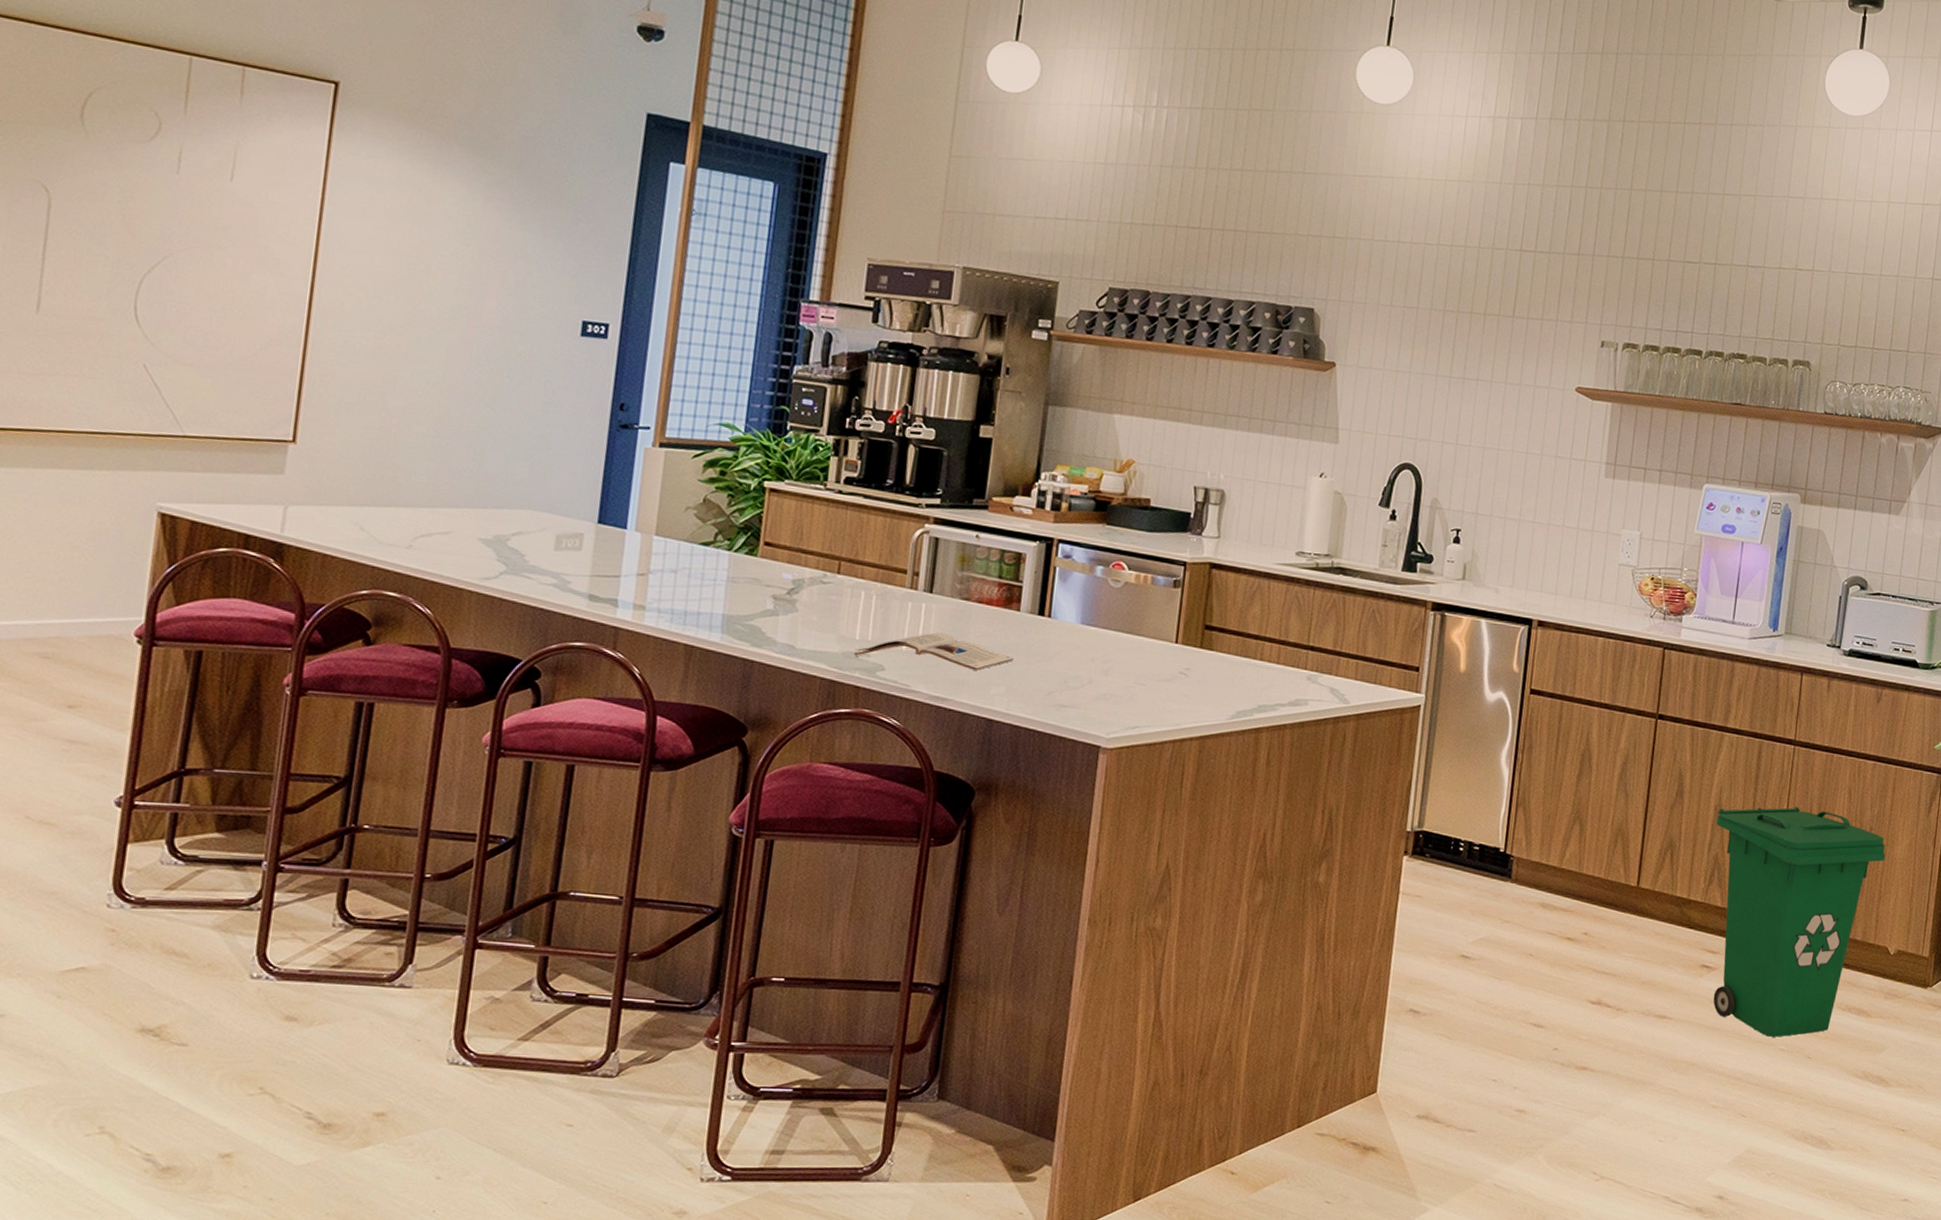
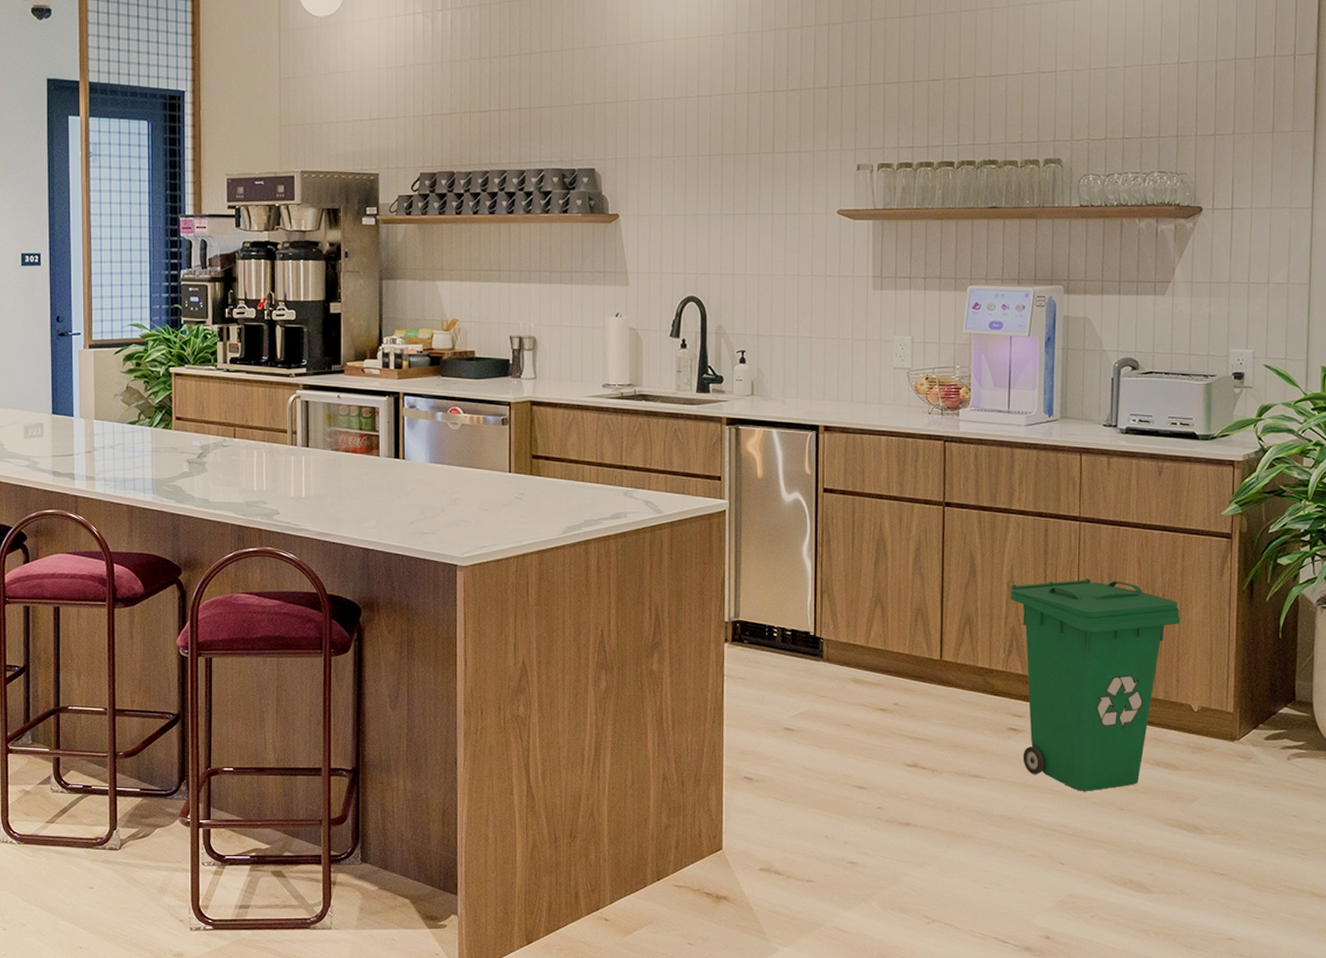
magazine: present [854,632,1013,671] -> none [255,480,379,509]

